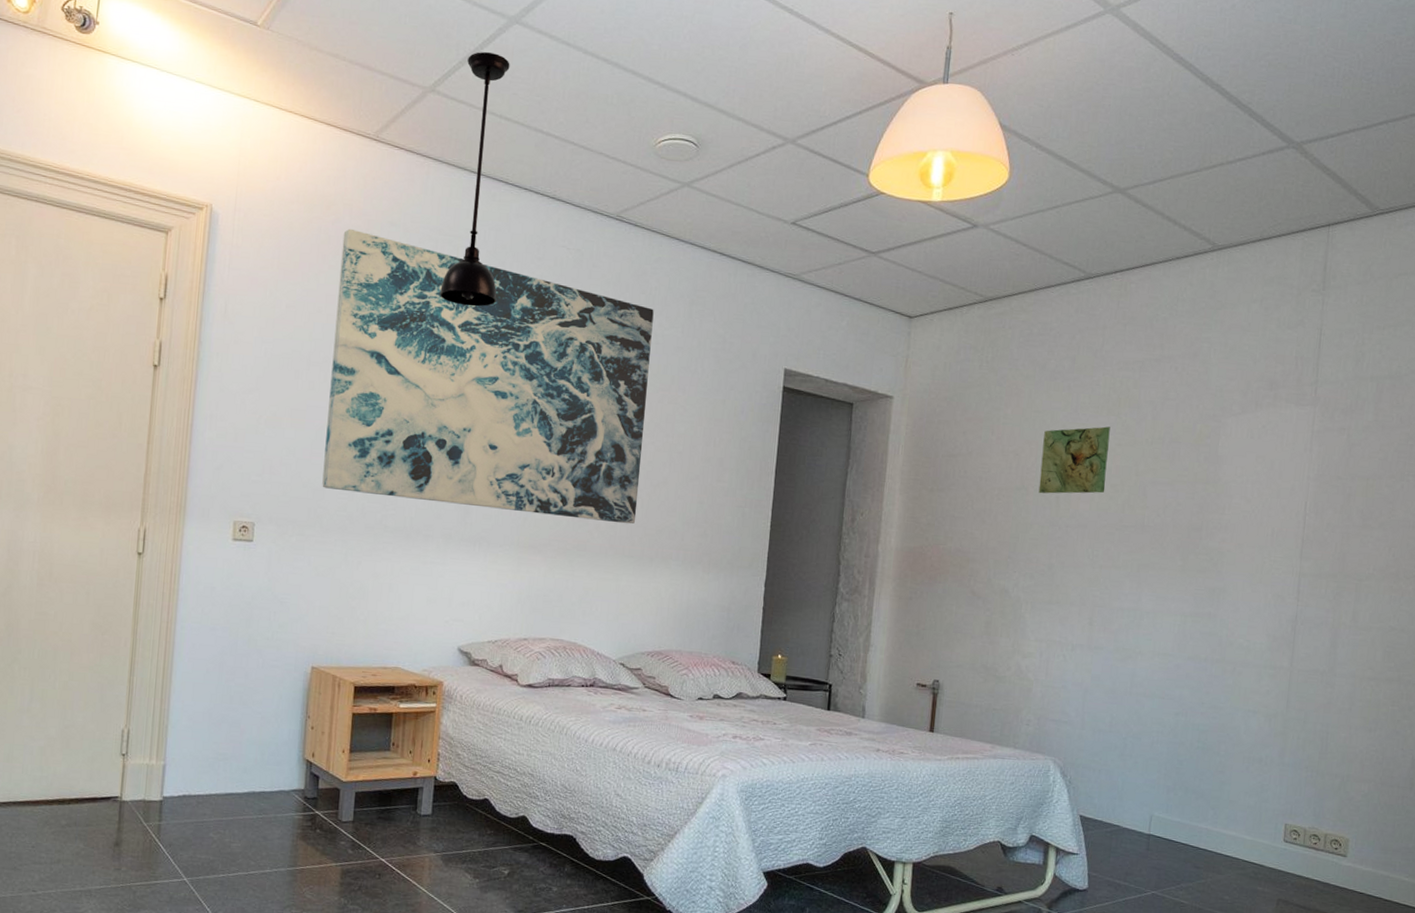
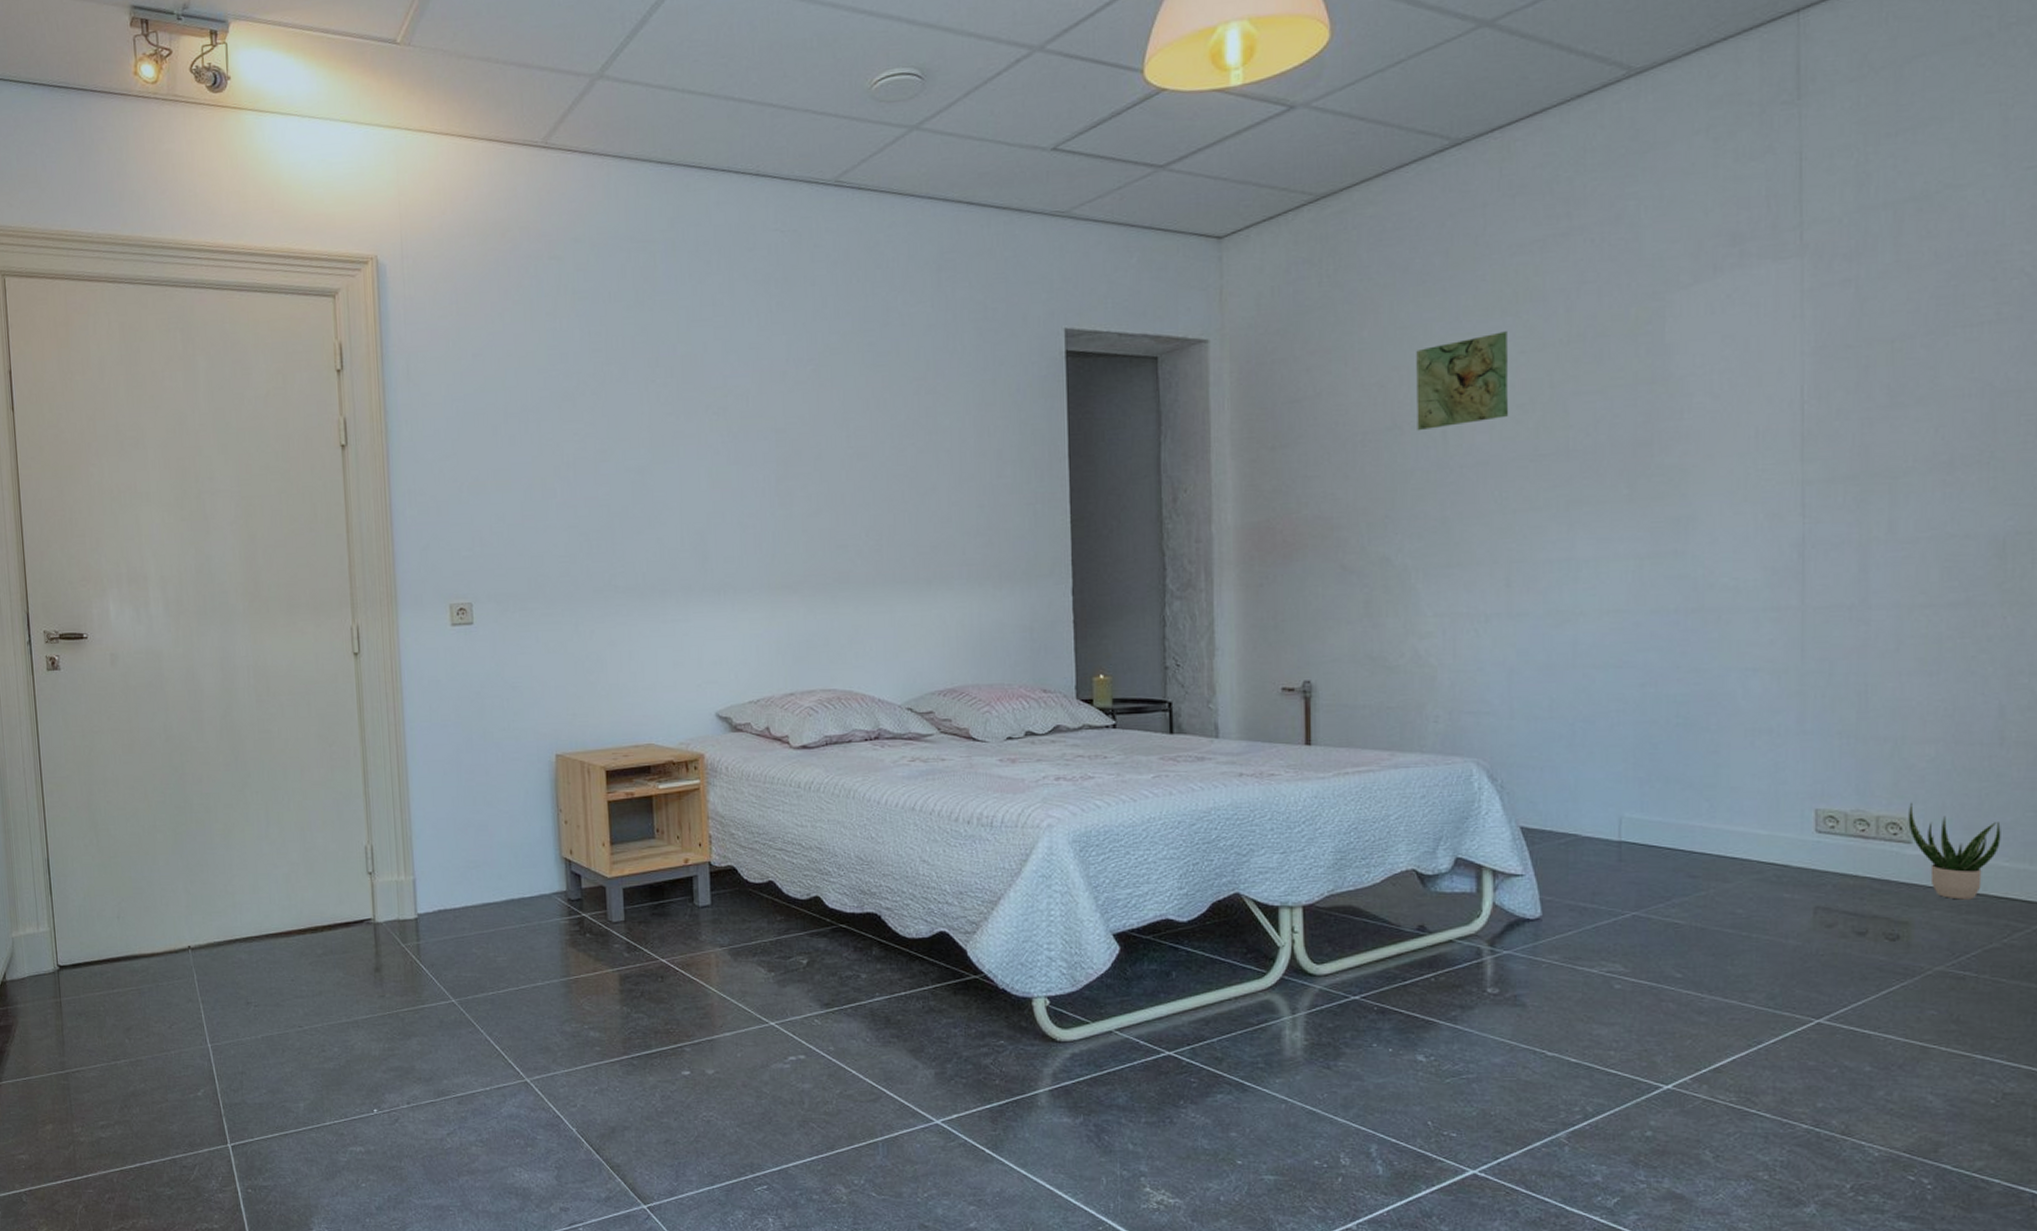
wall art: present [322,228,654,524] -> none [523,254,905,554]
light fixture: present [440,51,510,307] -> none [636,17,707,320]
potted plant: none [1345,826,1406,904] -> present [1908,802,2001,900]

